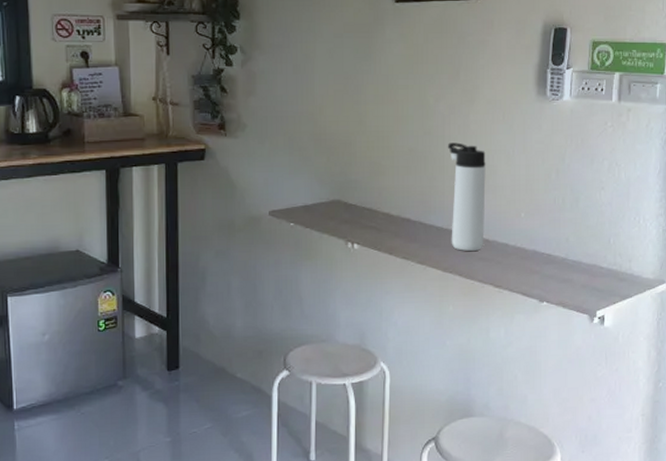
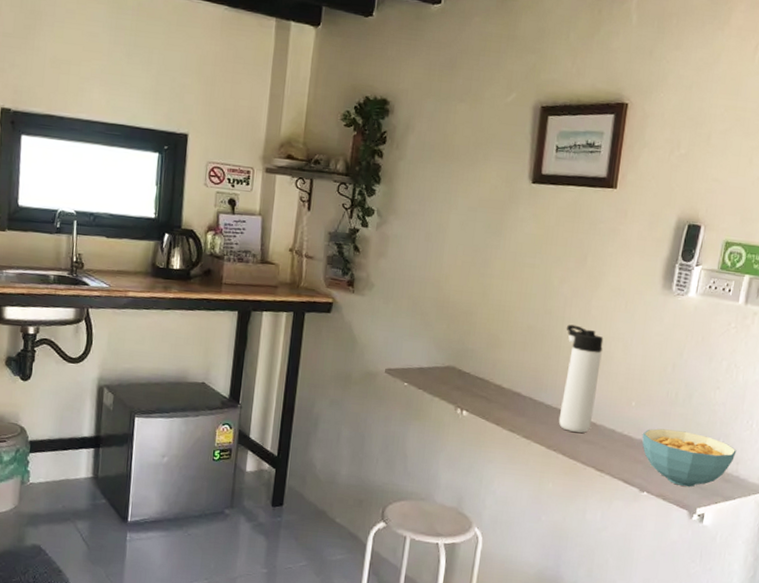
cereal bowl: none [536,236,628,292] -> present [642,428,737,488]

